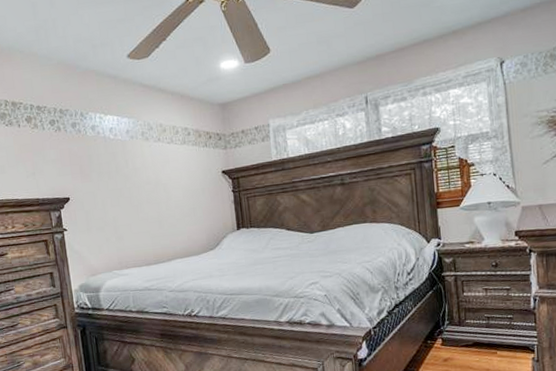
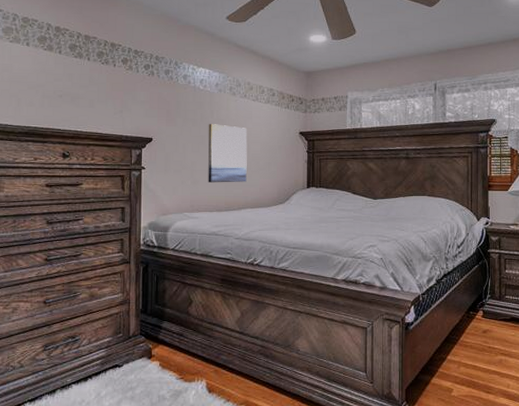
wall art: none [124,174,173,237] -> present [208,124,247,183]

